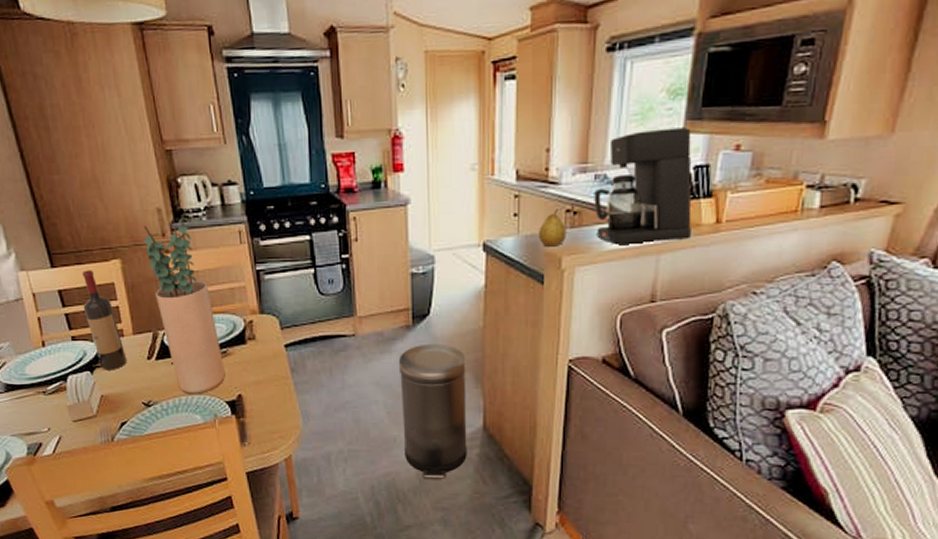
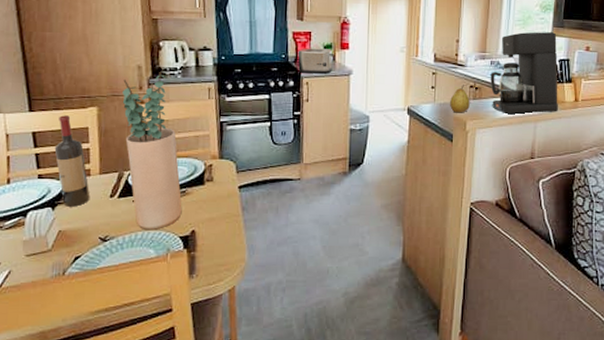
toaster: none [340,172,386,206] -> present [297,48,334,74]
pedal bin: present [398,343,467,479] -> none [335,187,391,306]

